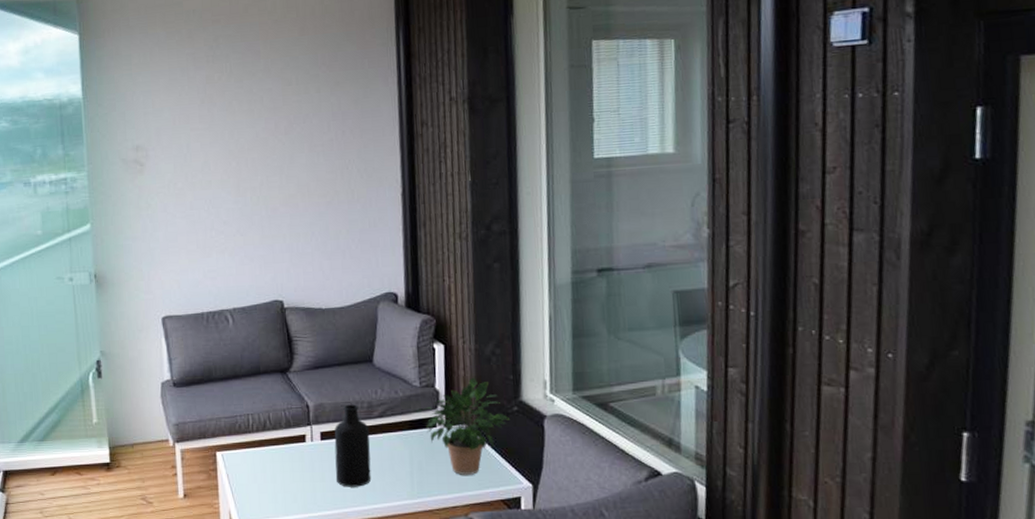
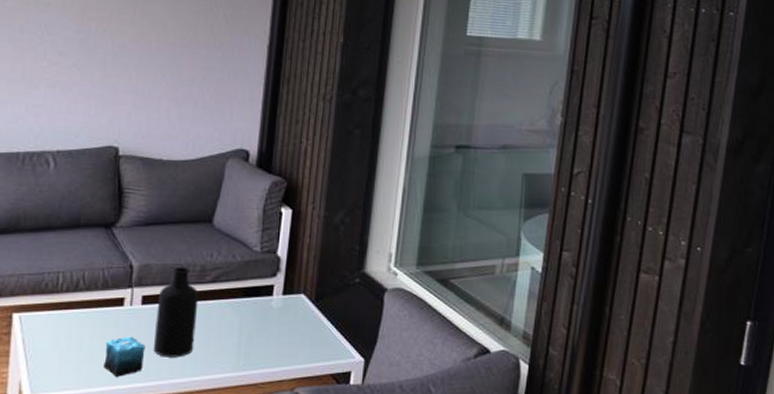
candle: none [296,469,330,506] -> present [103,336,146,377]
potted plant: present [416,377,511,475] -> none [253,245,351,347]

